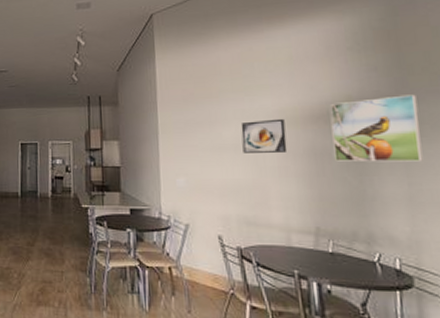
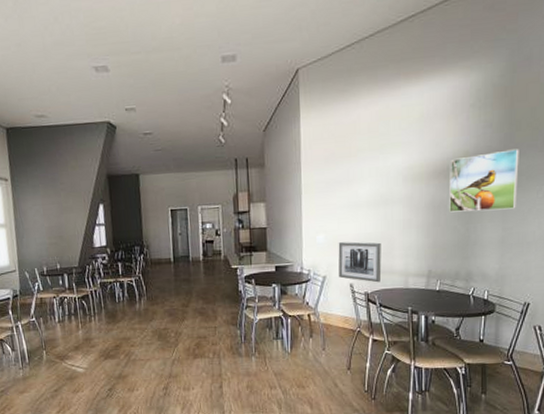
wall art: none [201,187,256,237] -> present [338,242,382,283]
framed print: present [241,118,288,153] -> none [374,175,412,209]

